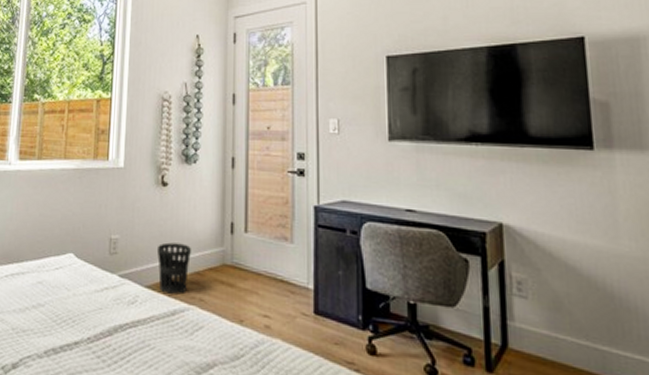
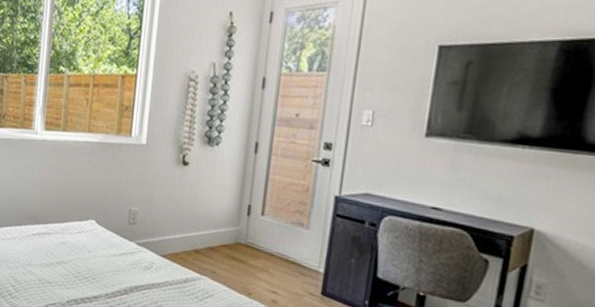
wastebasket: present [156,242,191,295] -> none [173,218,207,266]

